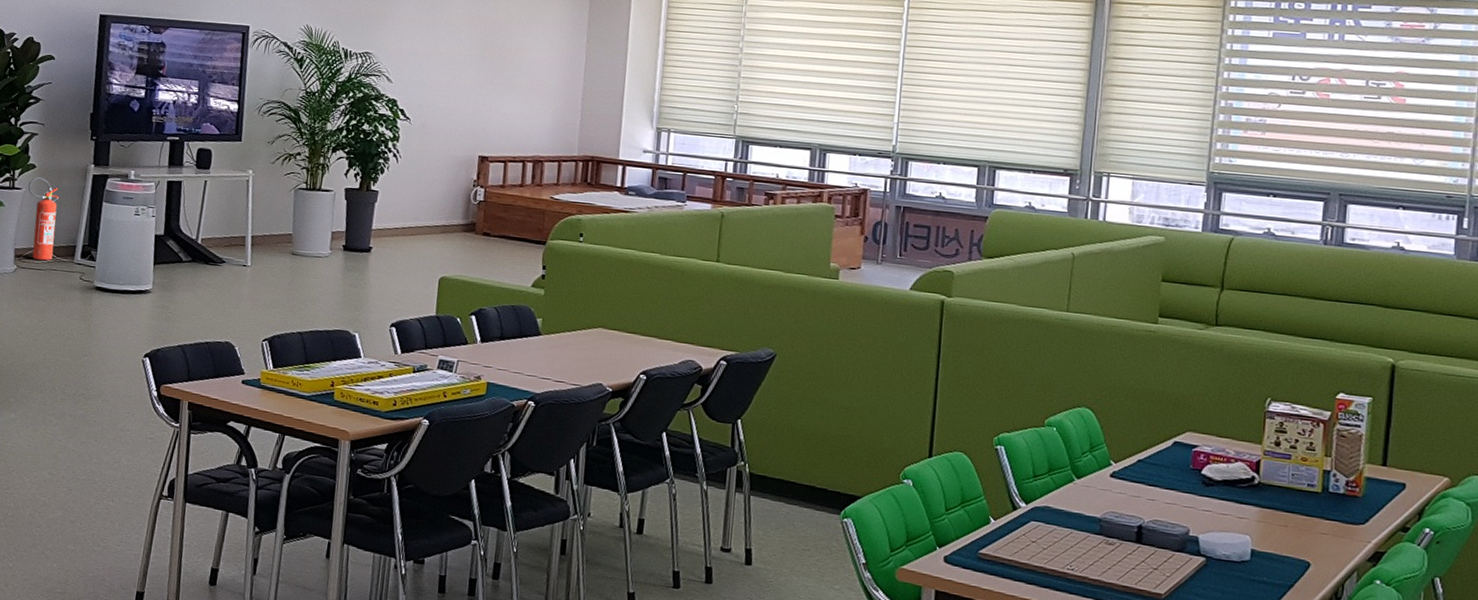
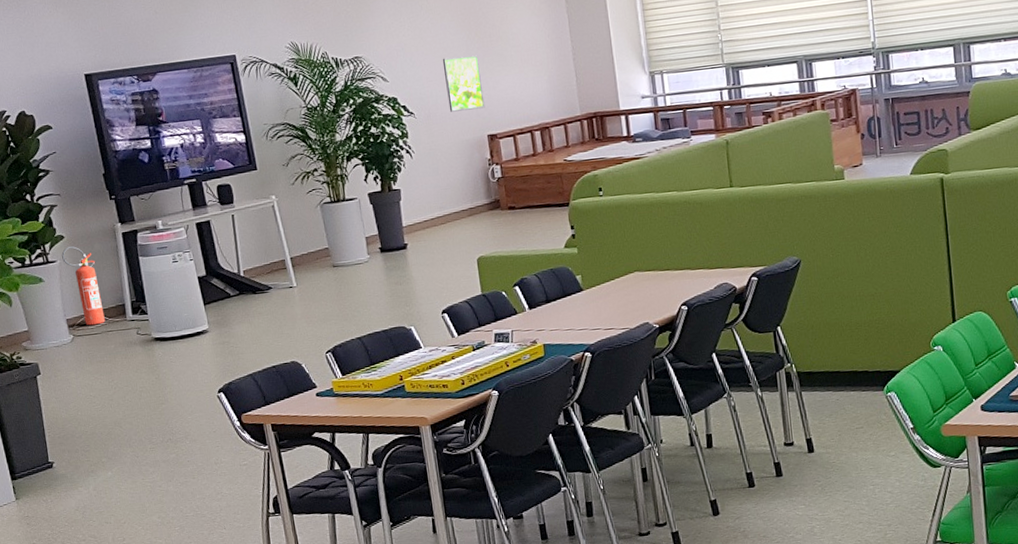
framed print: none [446,71,487,128] -> present [442,55,485,112]

